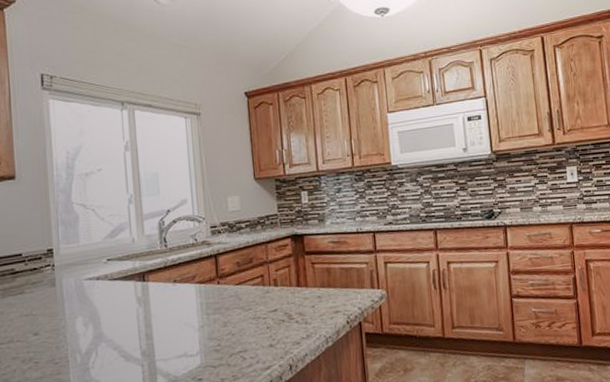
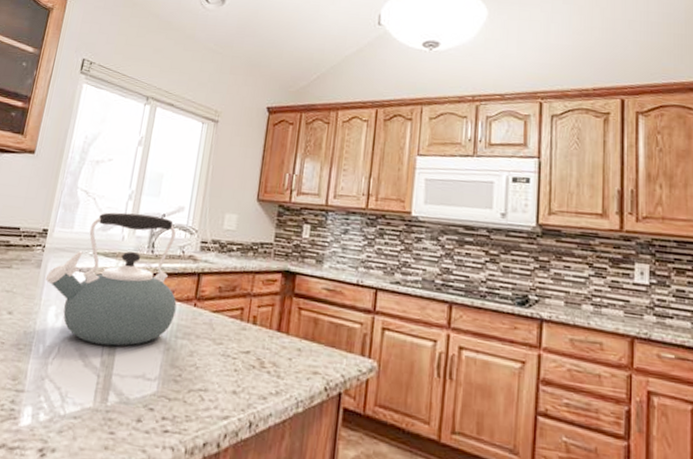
kettle: none [63,213,202,340] -> present [45,212,177,346]

